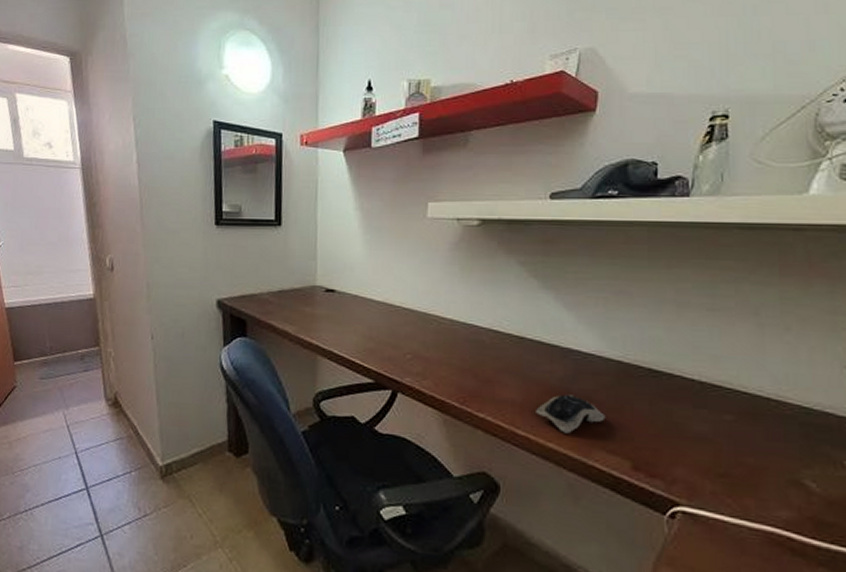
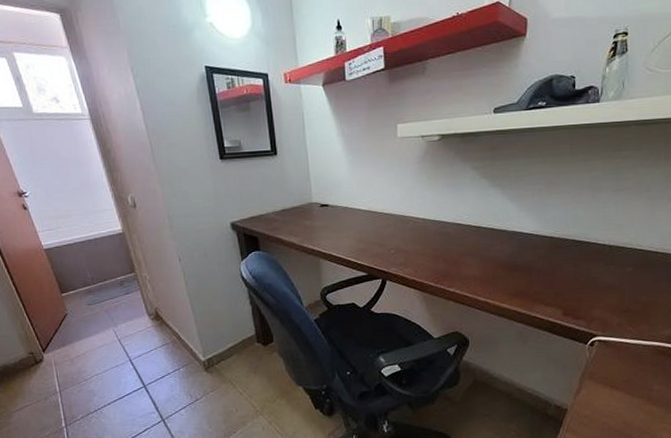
computer mouse: present [536,394,606,434] -> none [492,266,543,295]

